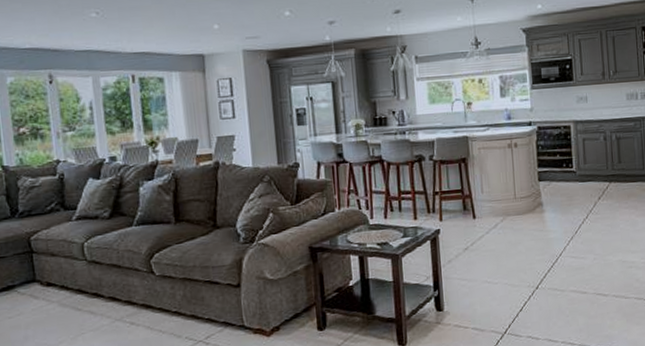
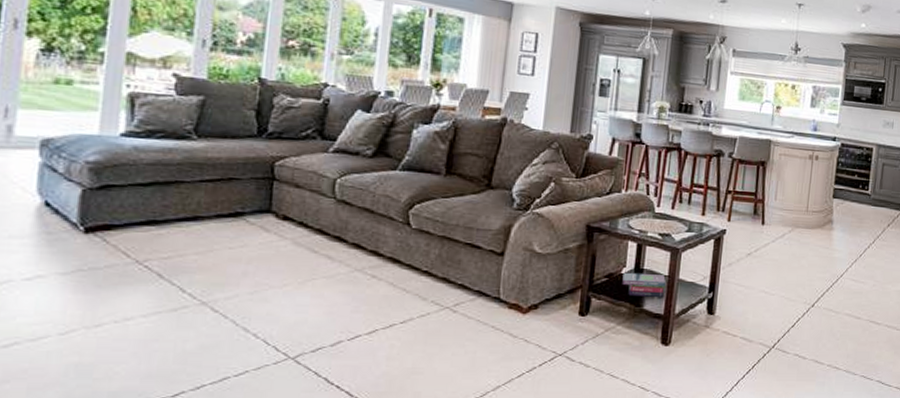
books: none [351,281,393,306] -> present [622,272,666,297]

